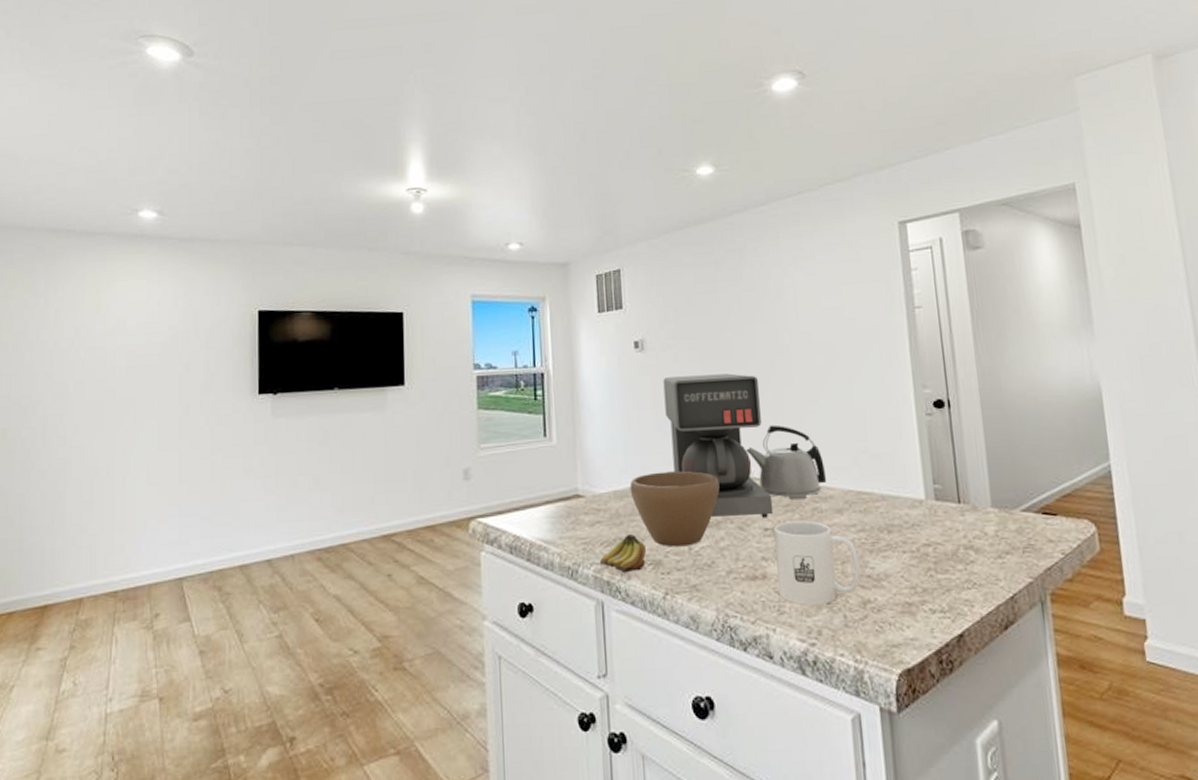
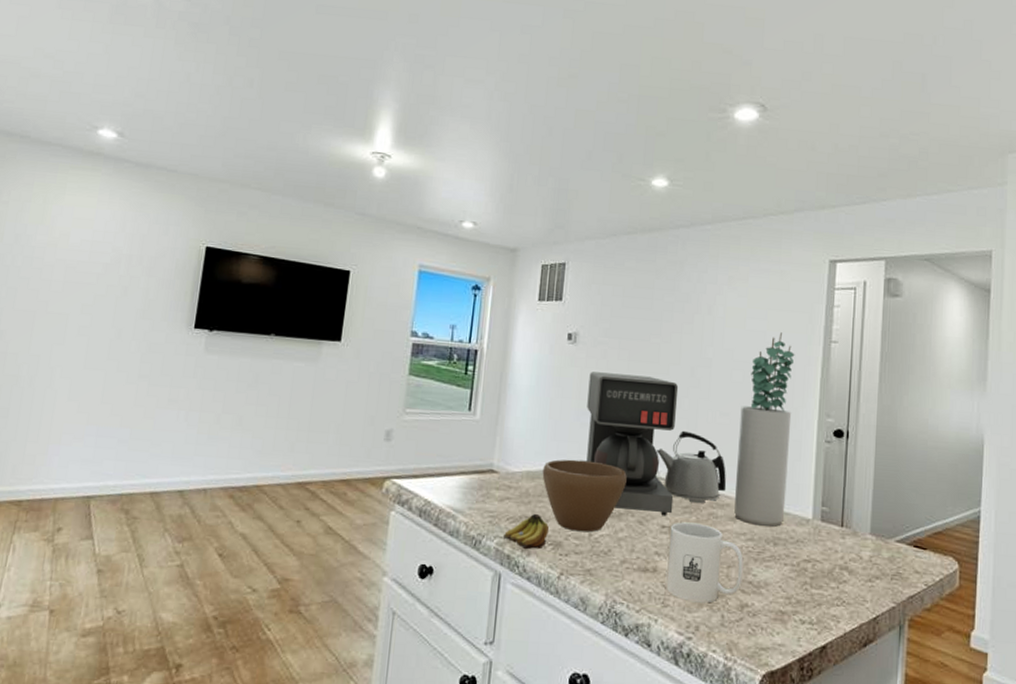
vase: none [828,306,895,514] -> present [734,332,795,527]

